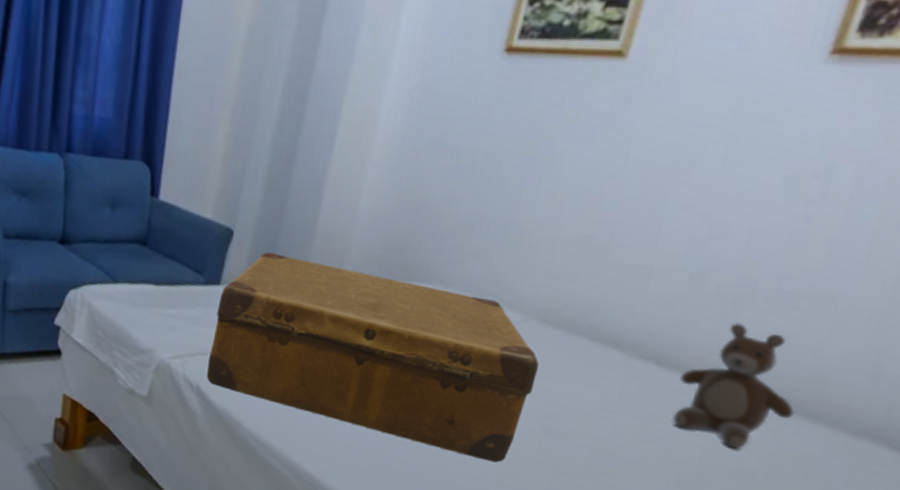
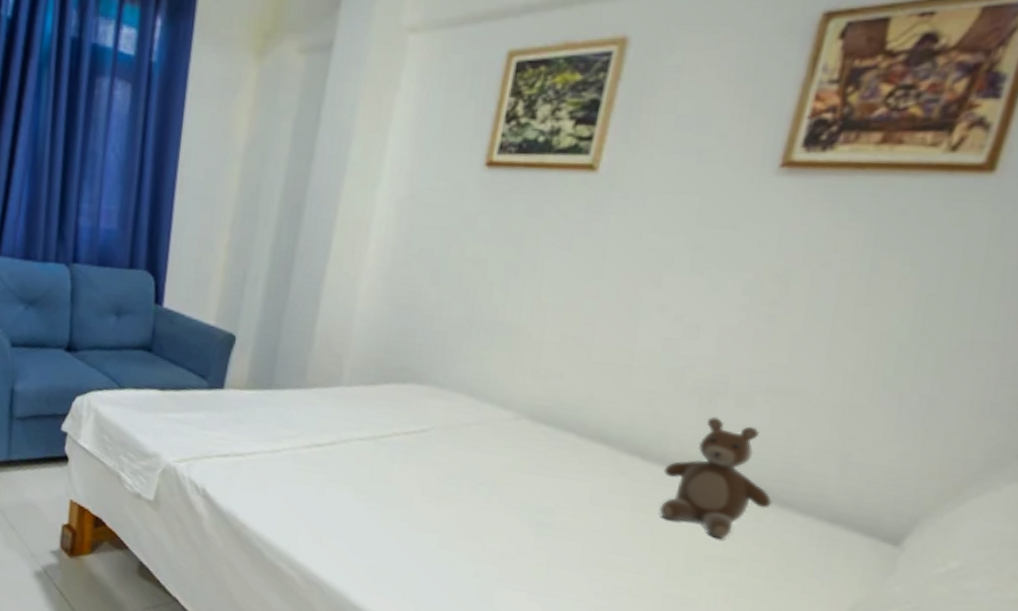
suitcase: present [207,252,539,463] -> none [212,356,531,558]

